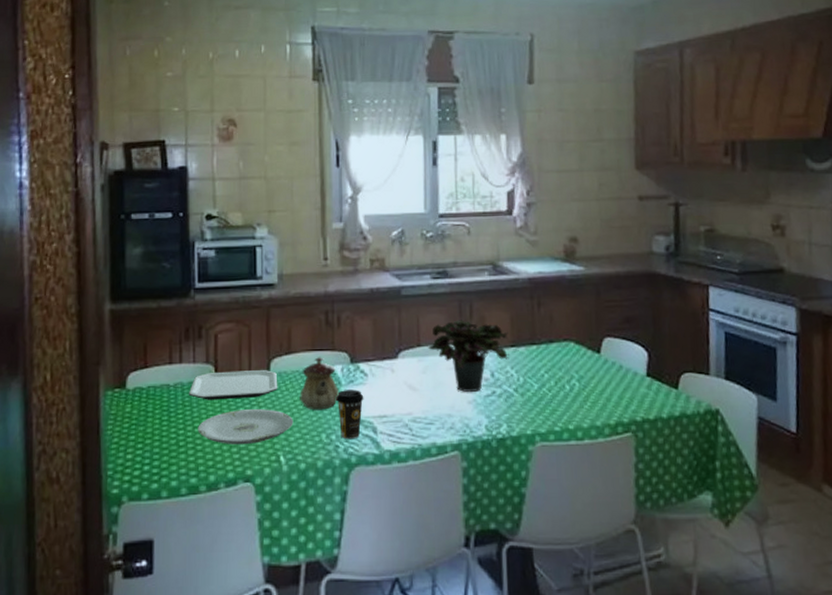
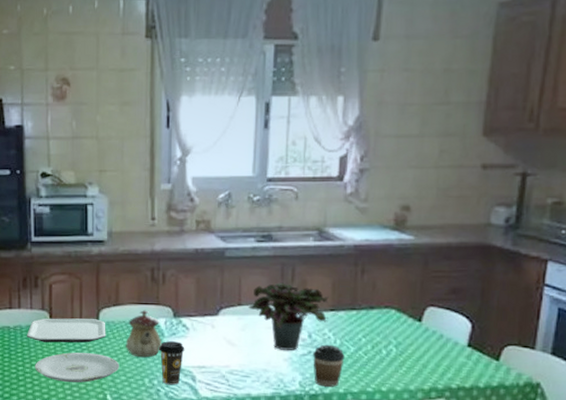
coffee cup: none [497,383,529,429] -> present [313,344,345,387]

